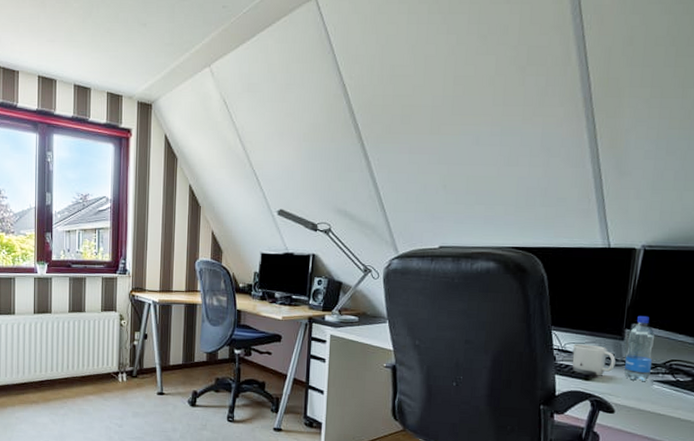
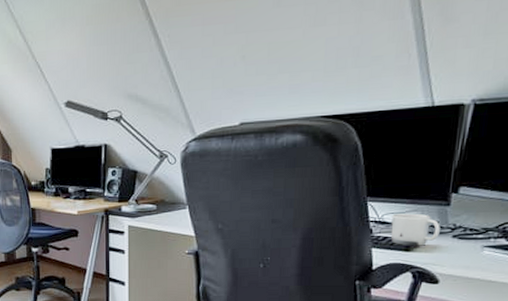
bottle: present [624,315,655,382] -> none [450,177,487,249]

